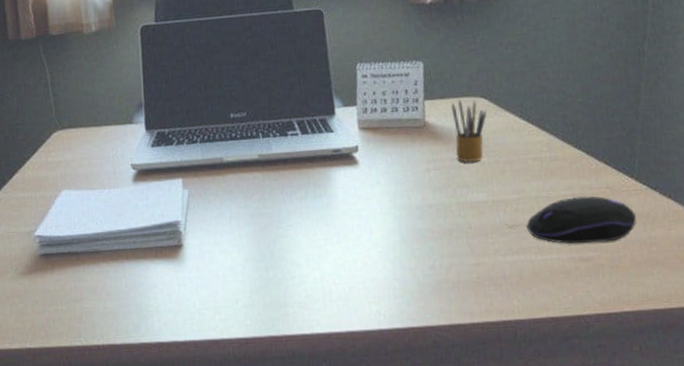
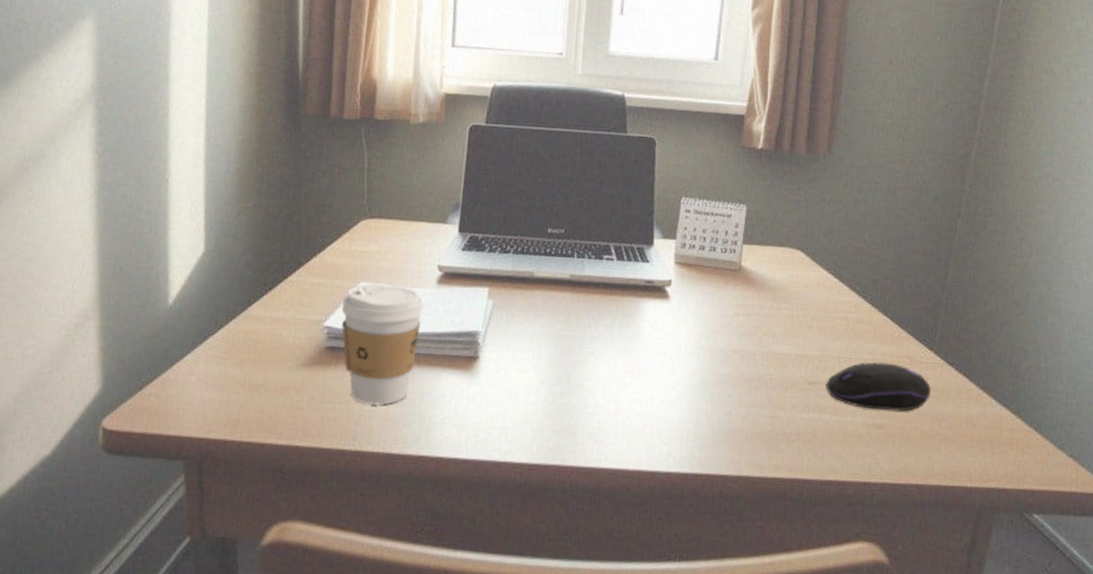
coffee cup: none [48,188,125,303] -> present [342,283,425,406]
pencil box: present [451,98,487,163] -> none [766,247,802,313]

